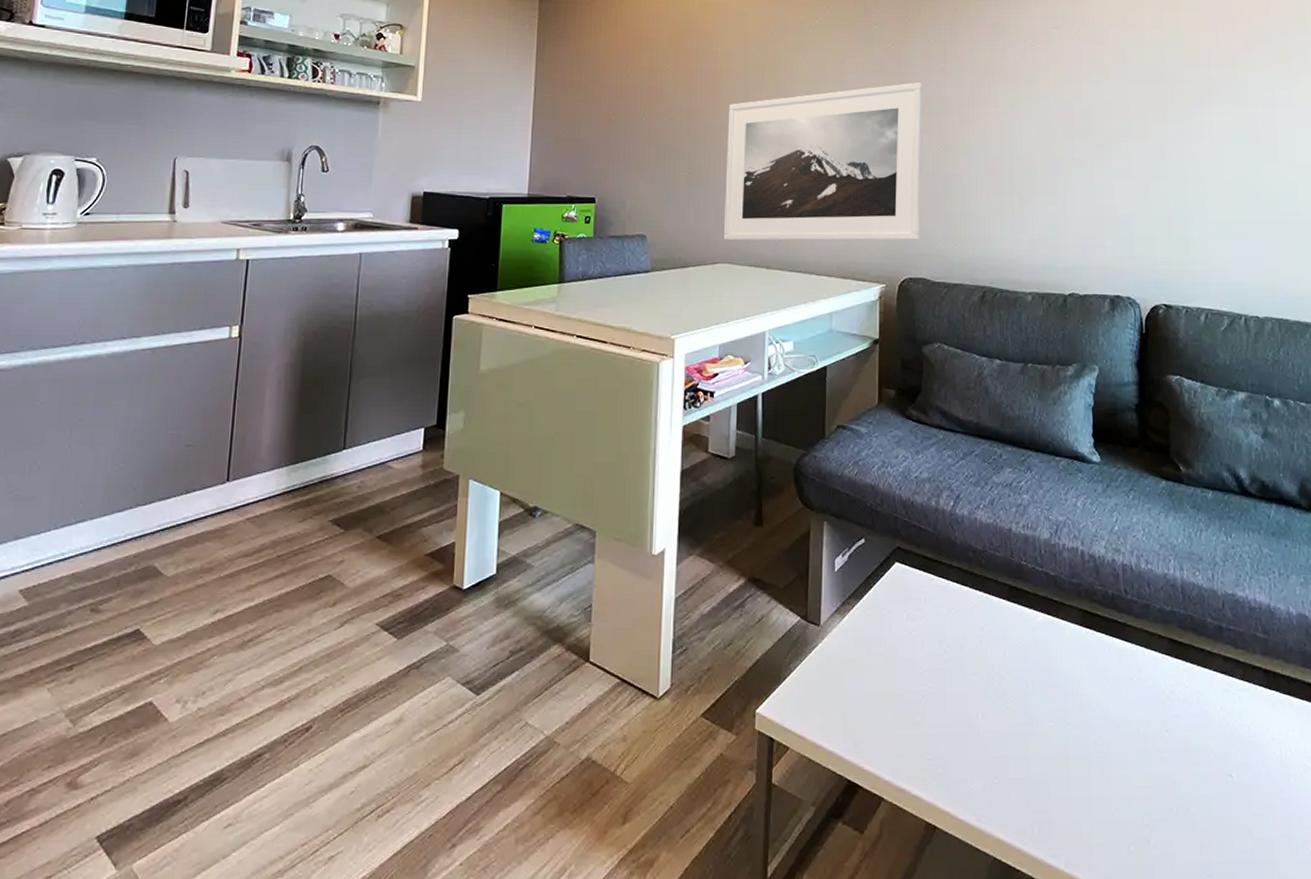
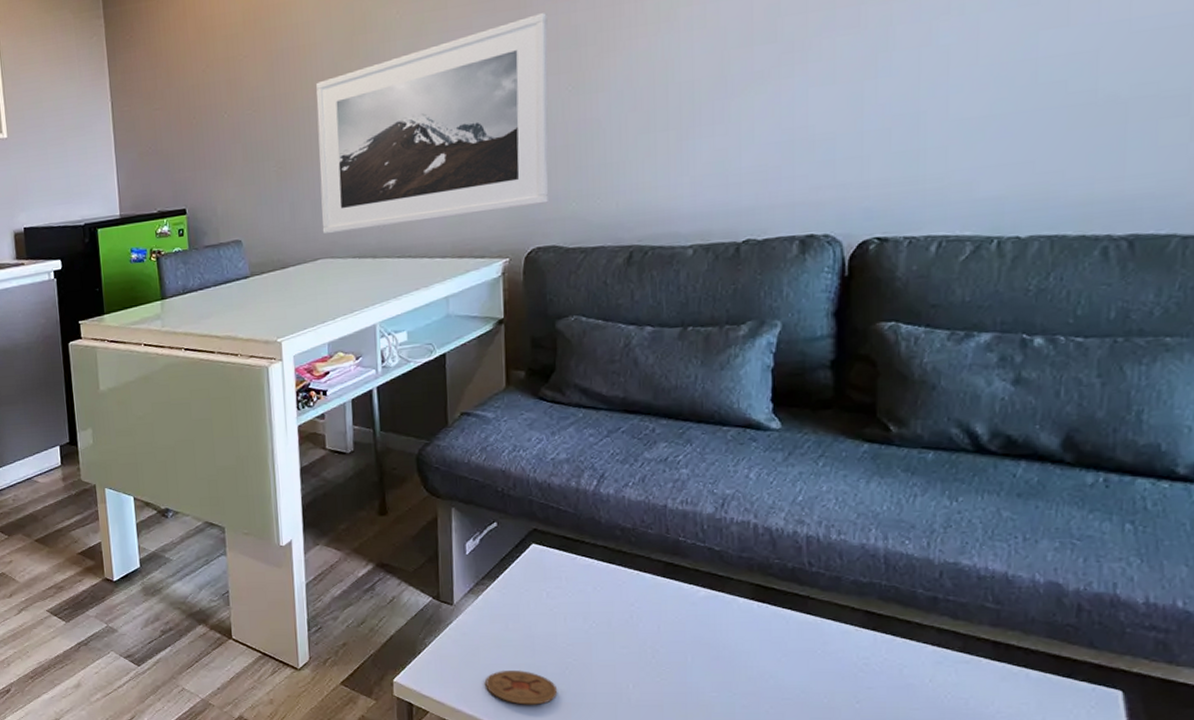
coaster: none [847,699,914,738] -> present [485,671,558,705]

